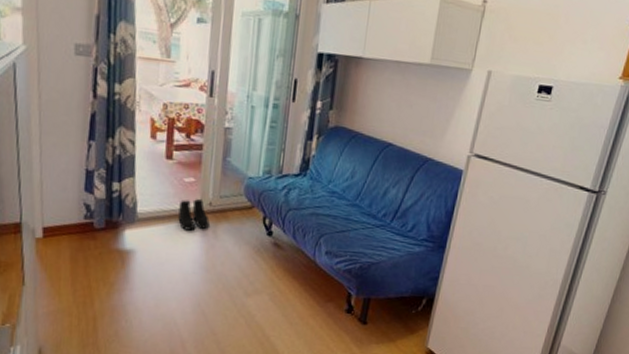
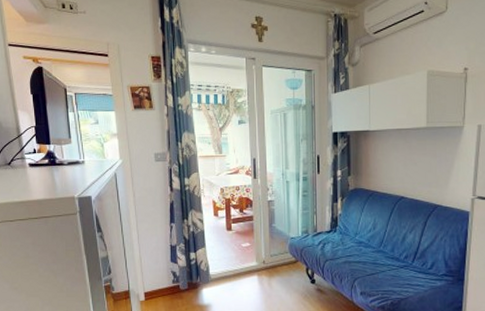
boots: present [178,198,210,231] -> none [241,258,265,285]

